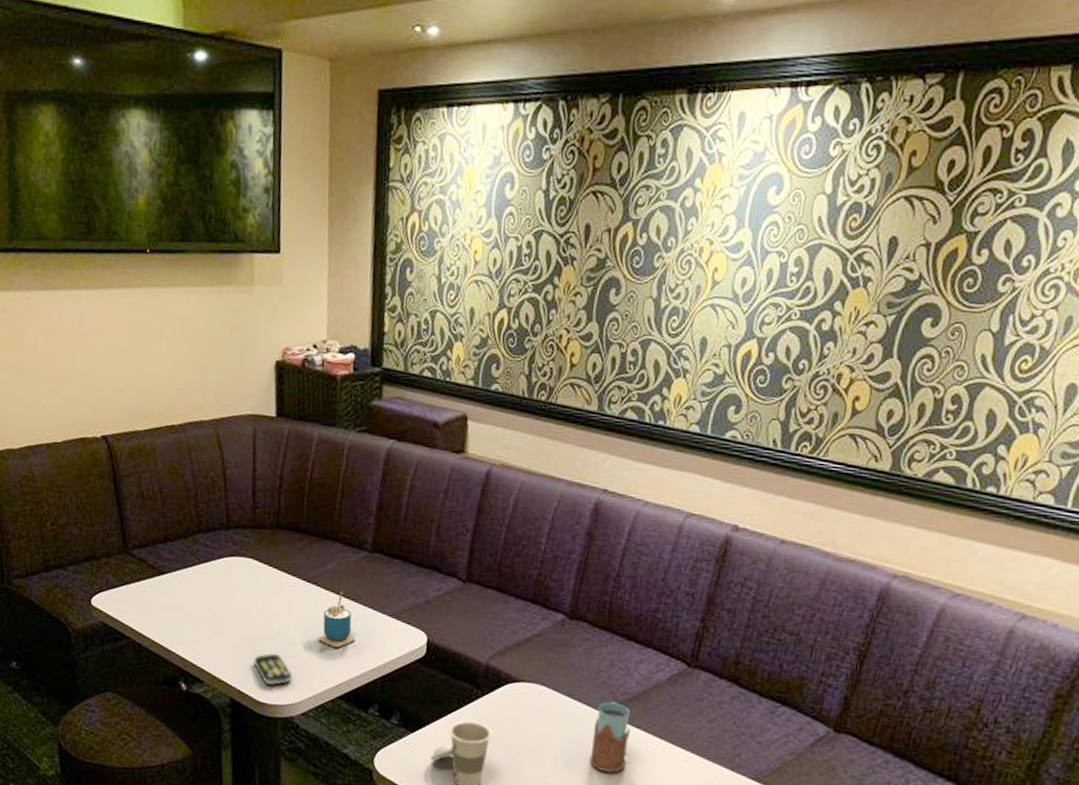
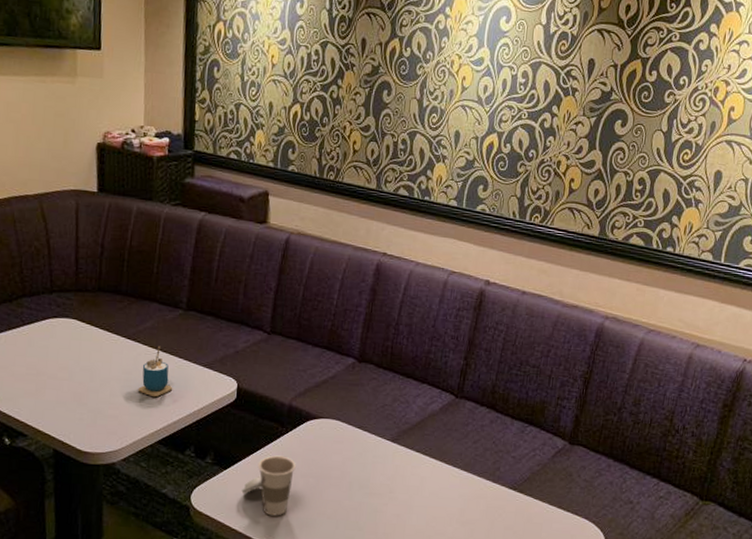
remote control: present [253,653,293,685] -> none [76,405,114,435]
drinking glass: present [589,702,631,773] -> none [379,431,412,492]

